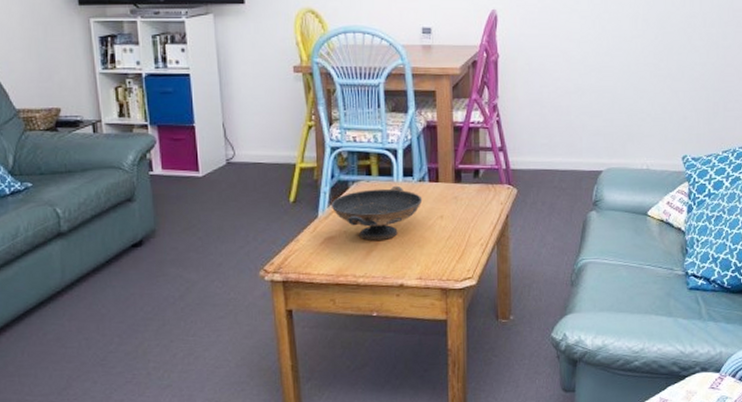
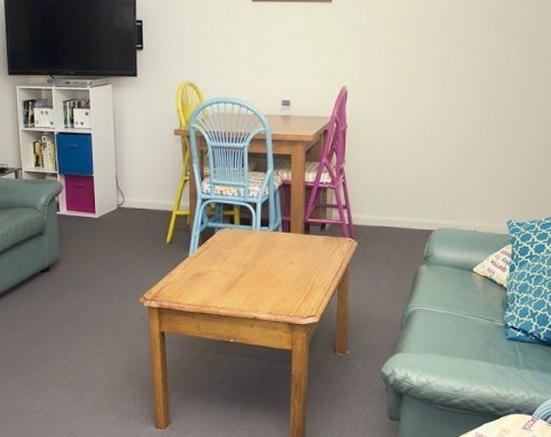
decorative bowl: present [331,185,423,241] -> none [199,233,276,279]

